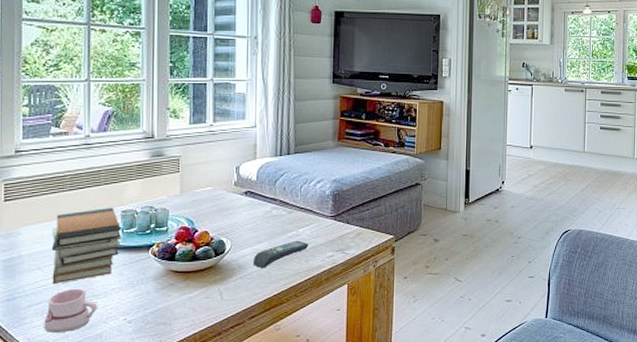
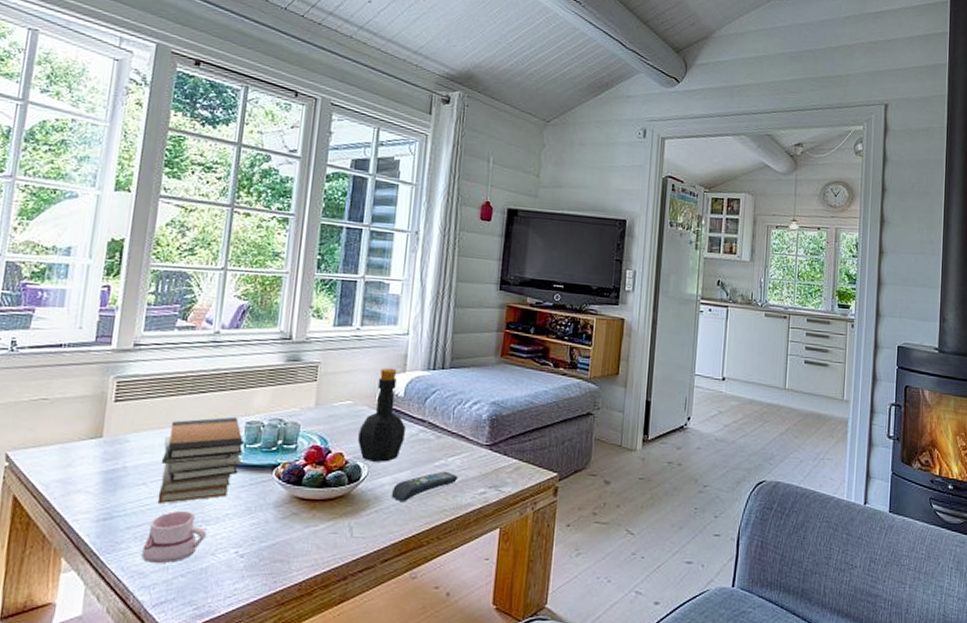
bottle: none [220,156,261,237] -> present [358,367,407,462]

